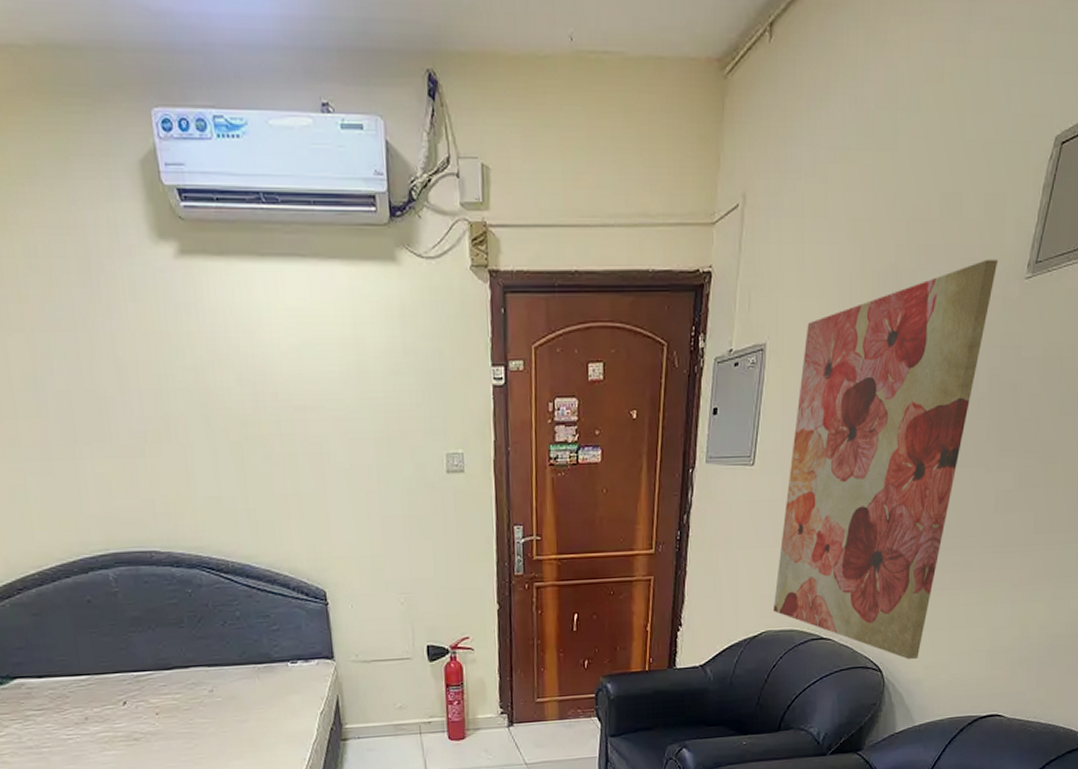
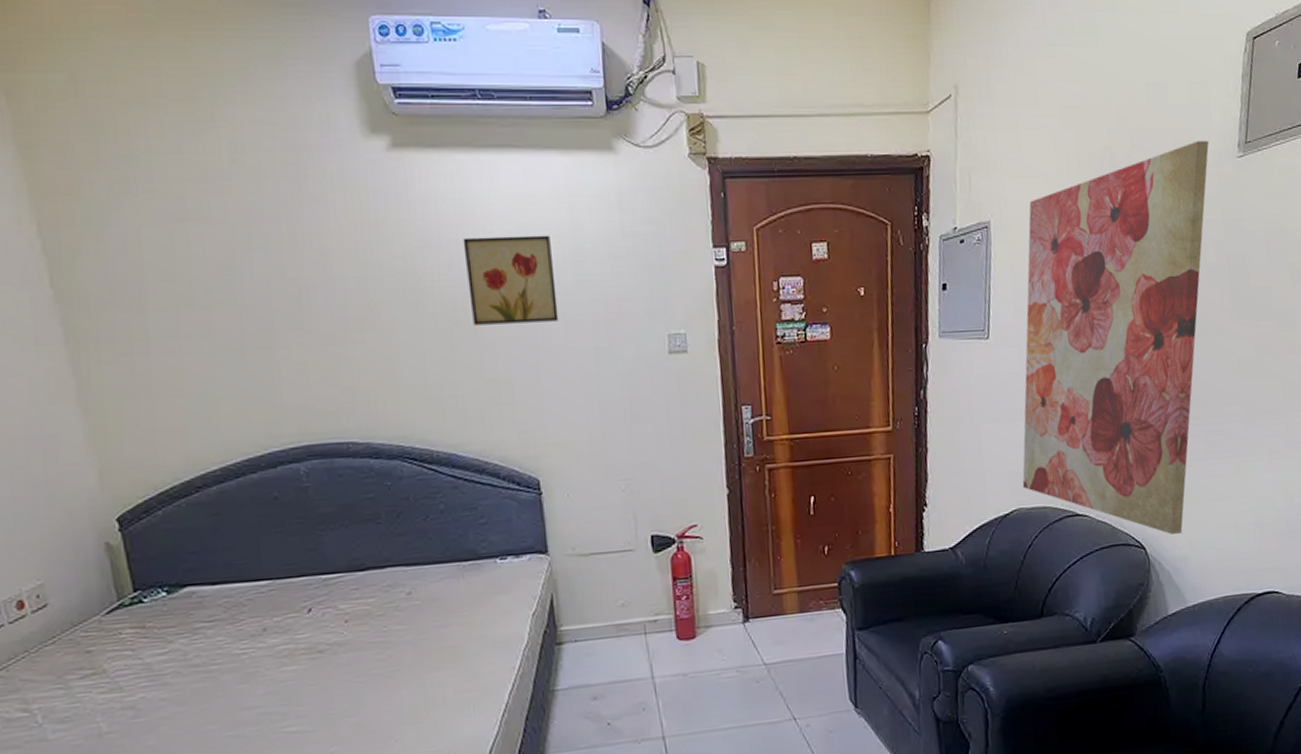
wall art: none [251,350,343,441] -> present [463,235,559,325]

